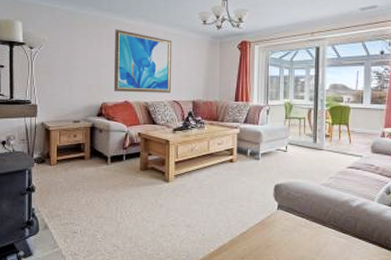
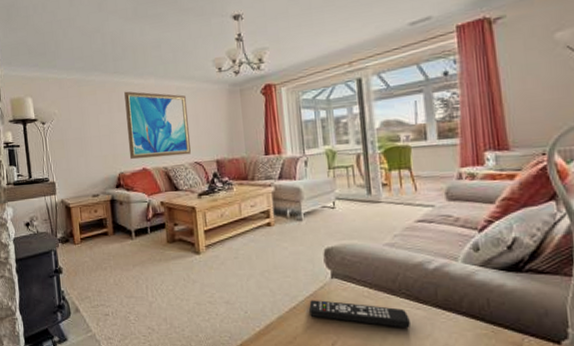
remote control: none [257,227,334,253] -> present [309,300,410,328]

